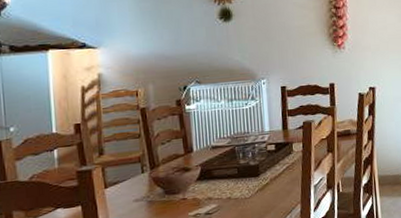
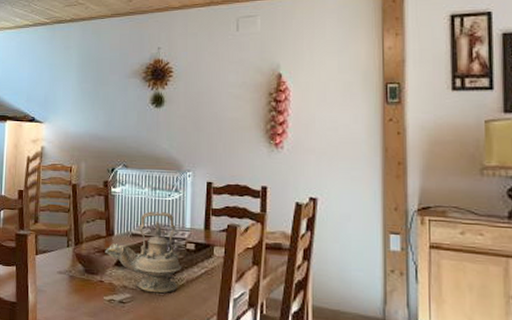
teapot: none [185,120,265,198] -> present [105,211,182,294]

